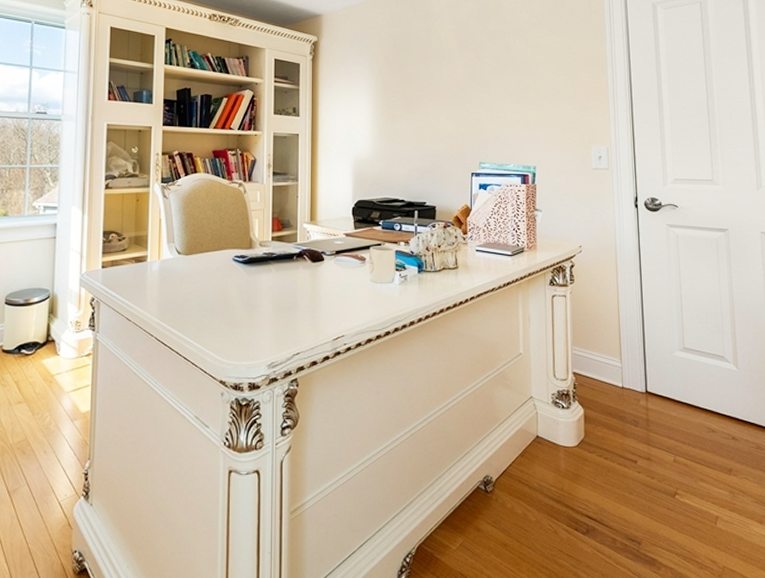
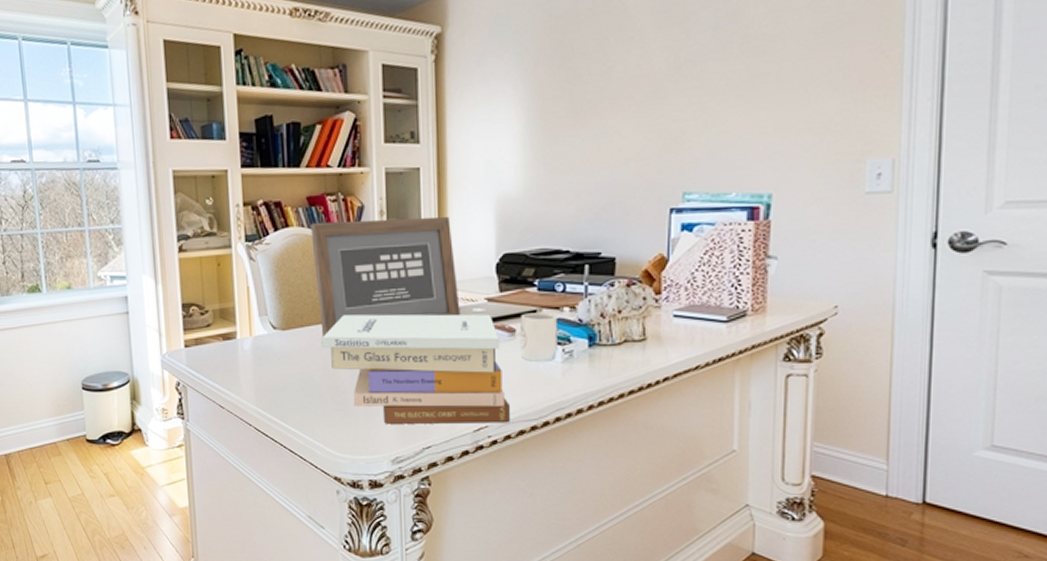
picture frame: none [214,170,325,261] -> present [311,216,460,337]
books: none [217,244,361,334] -> present [321,314,510,424]

